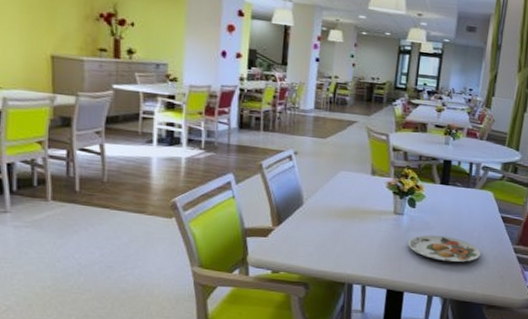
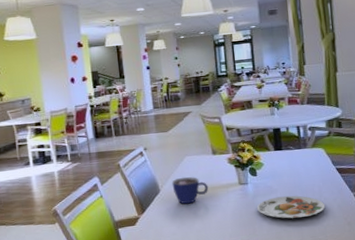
cup: none [318,193,360,225] -> present [172,176,209,204]

